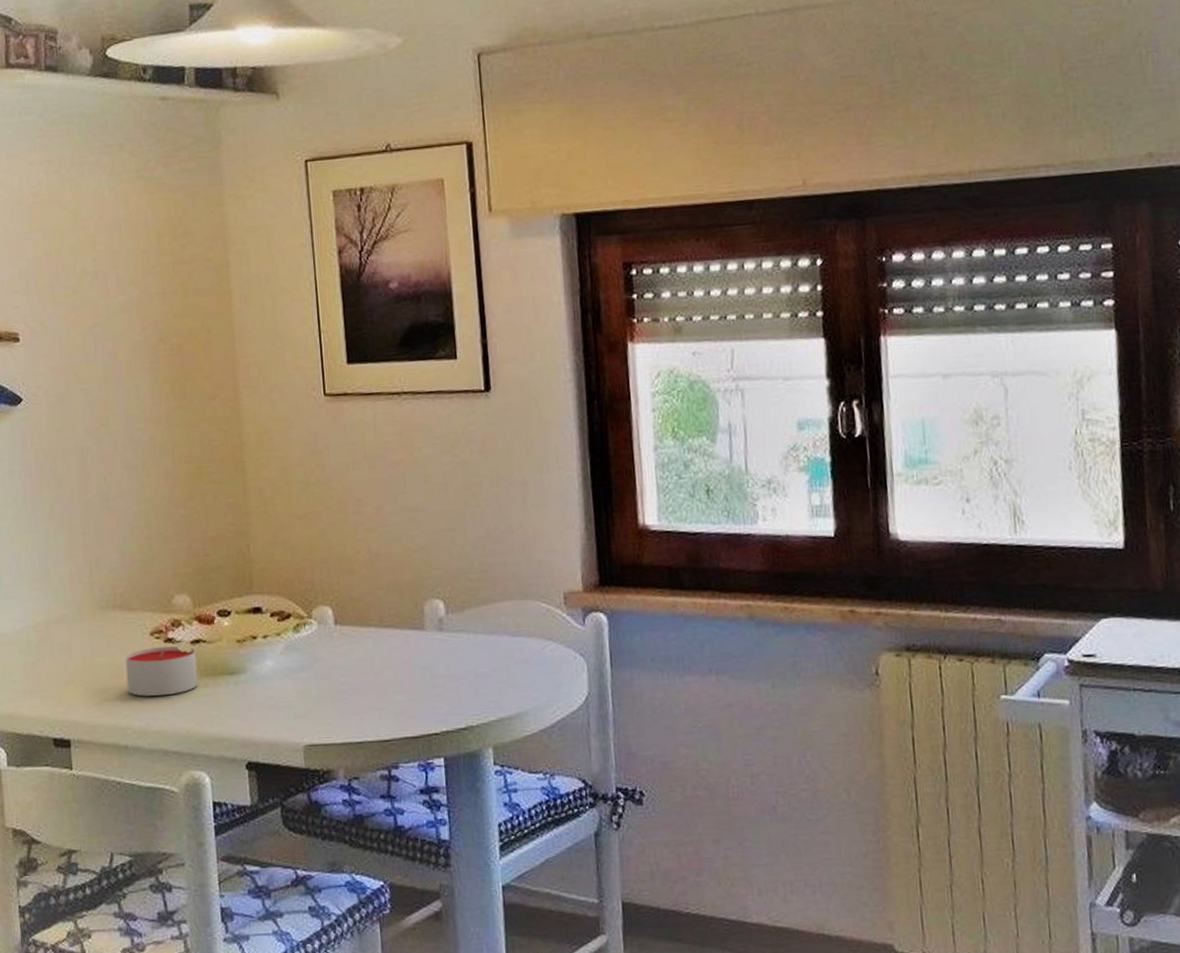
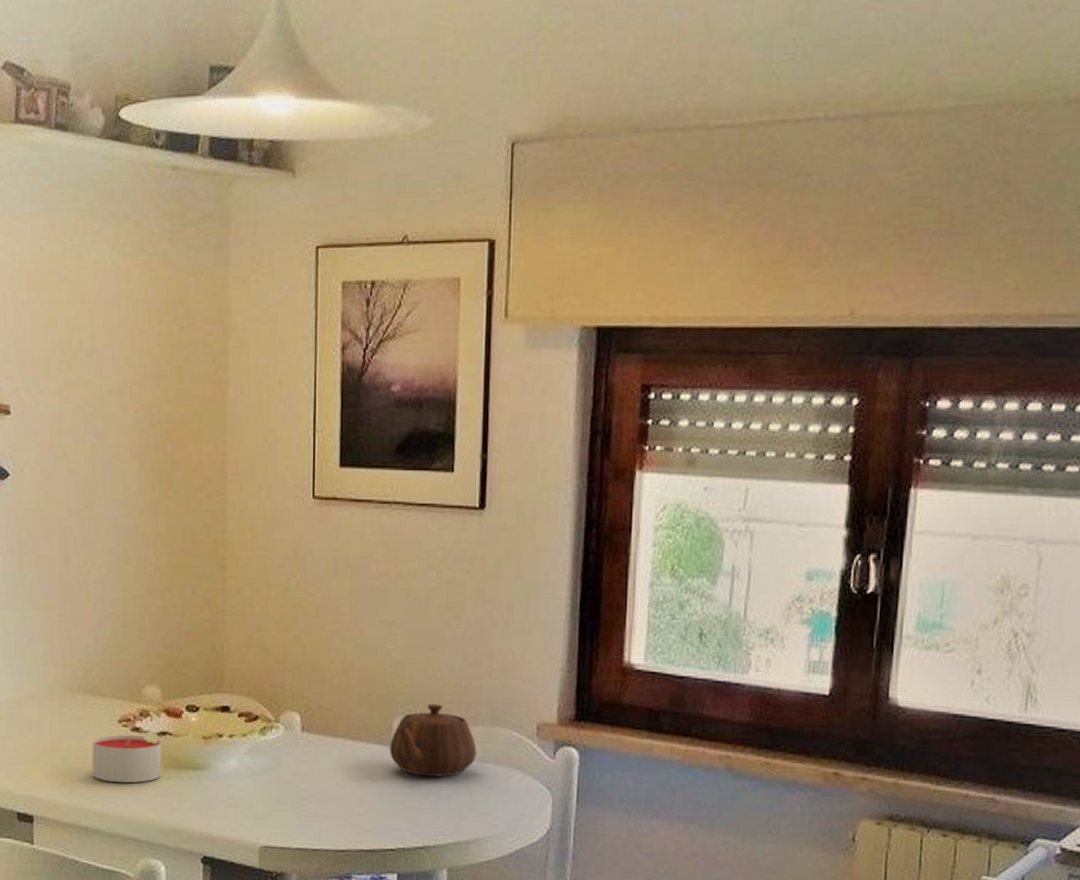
teapot: none [423,583,509,656] -> present [389,704,477,777]

